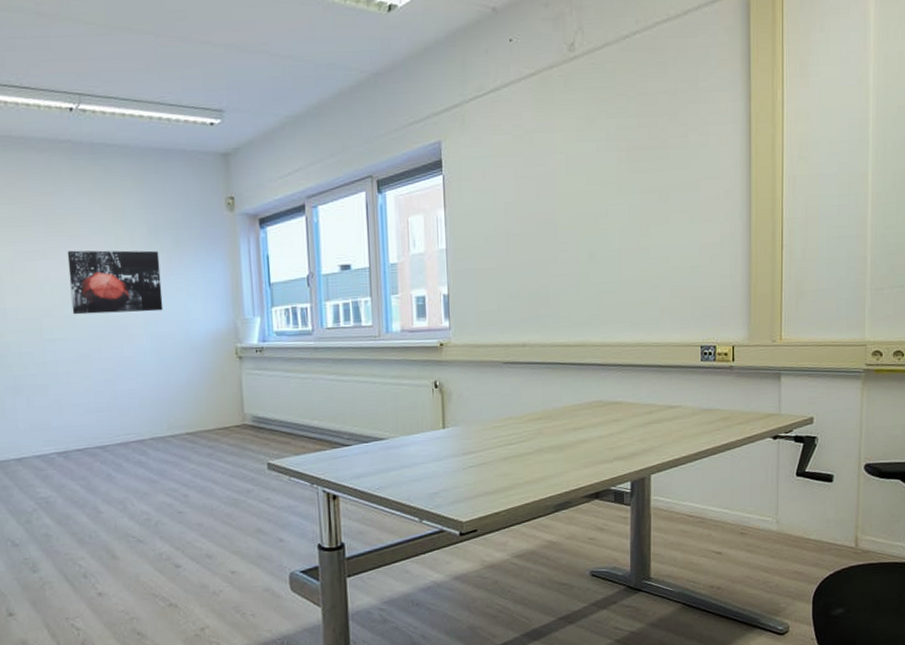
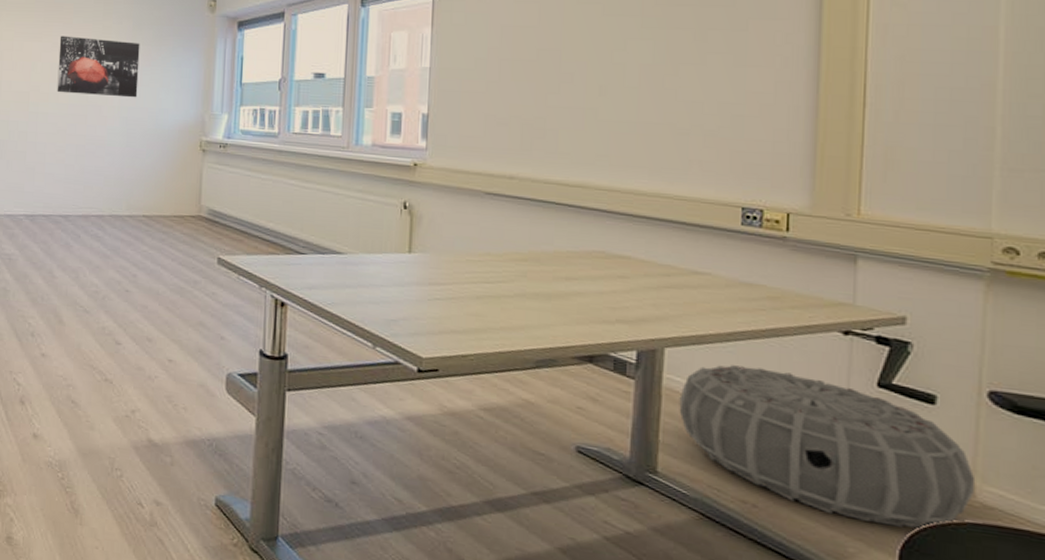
air purifier: none [663,477,858,582] -> present [679,365,976,528]

